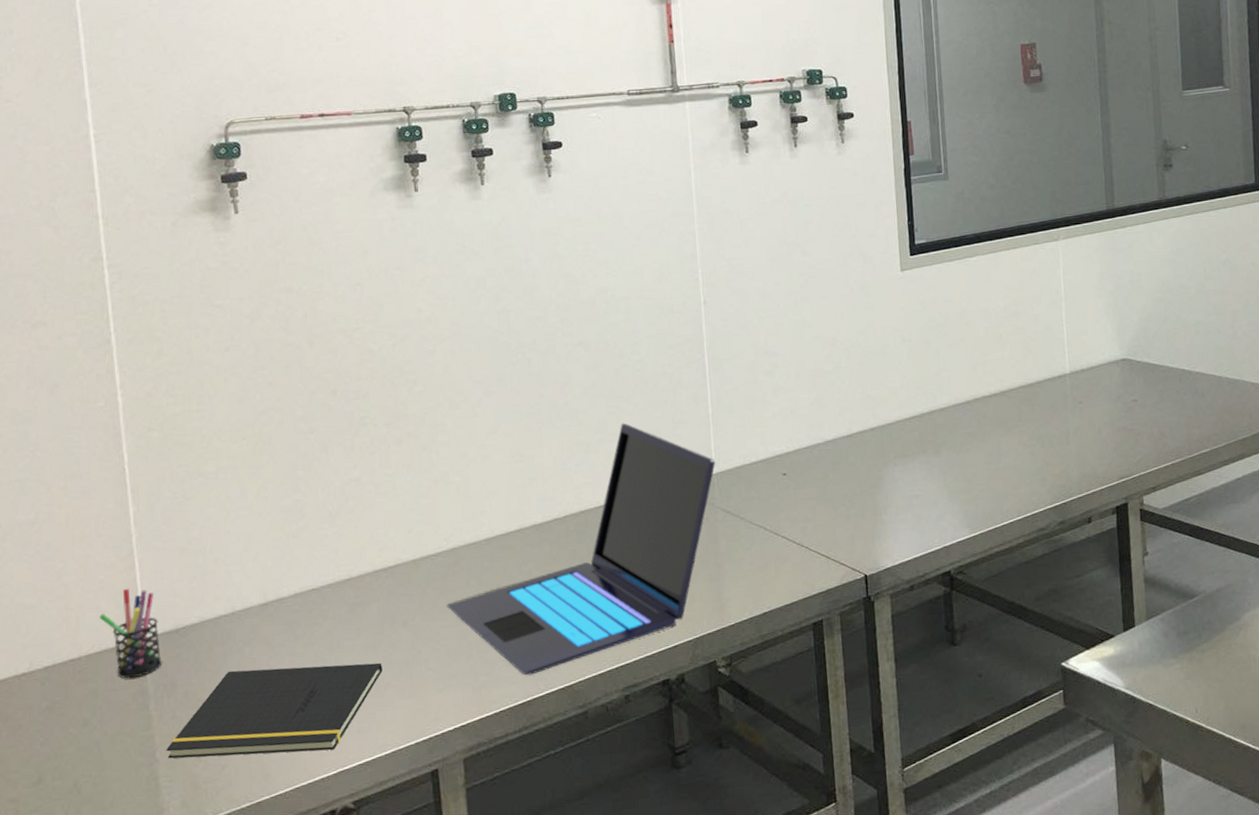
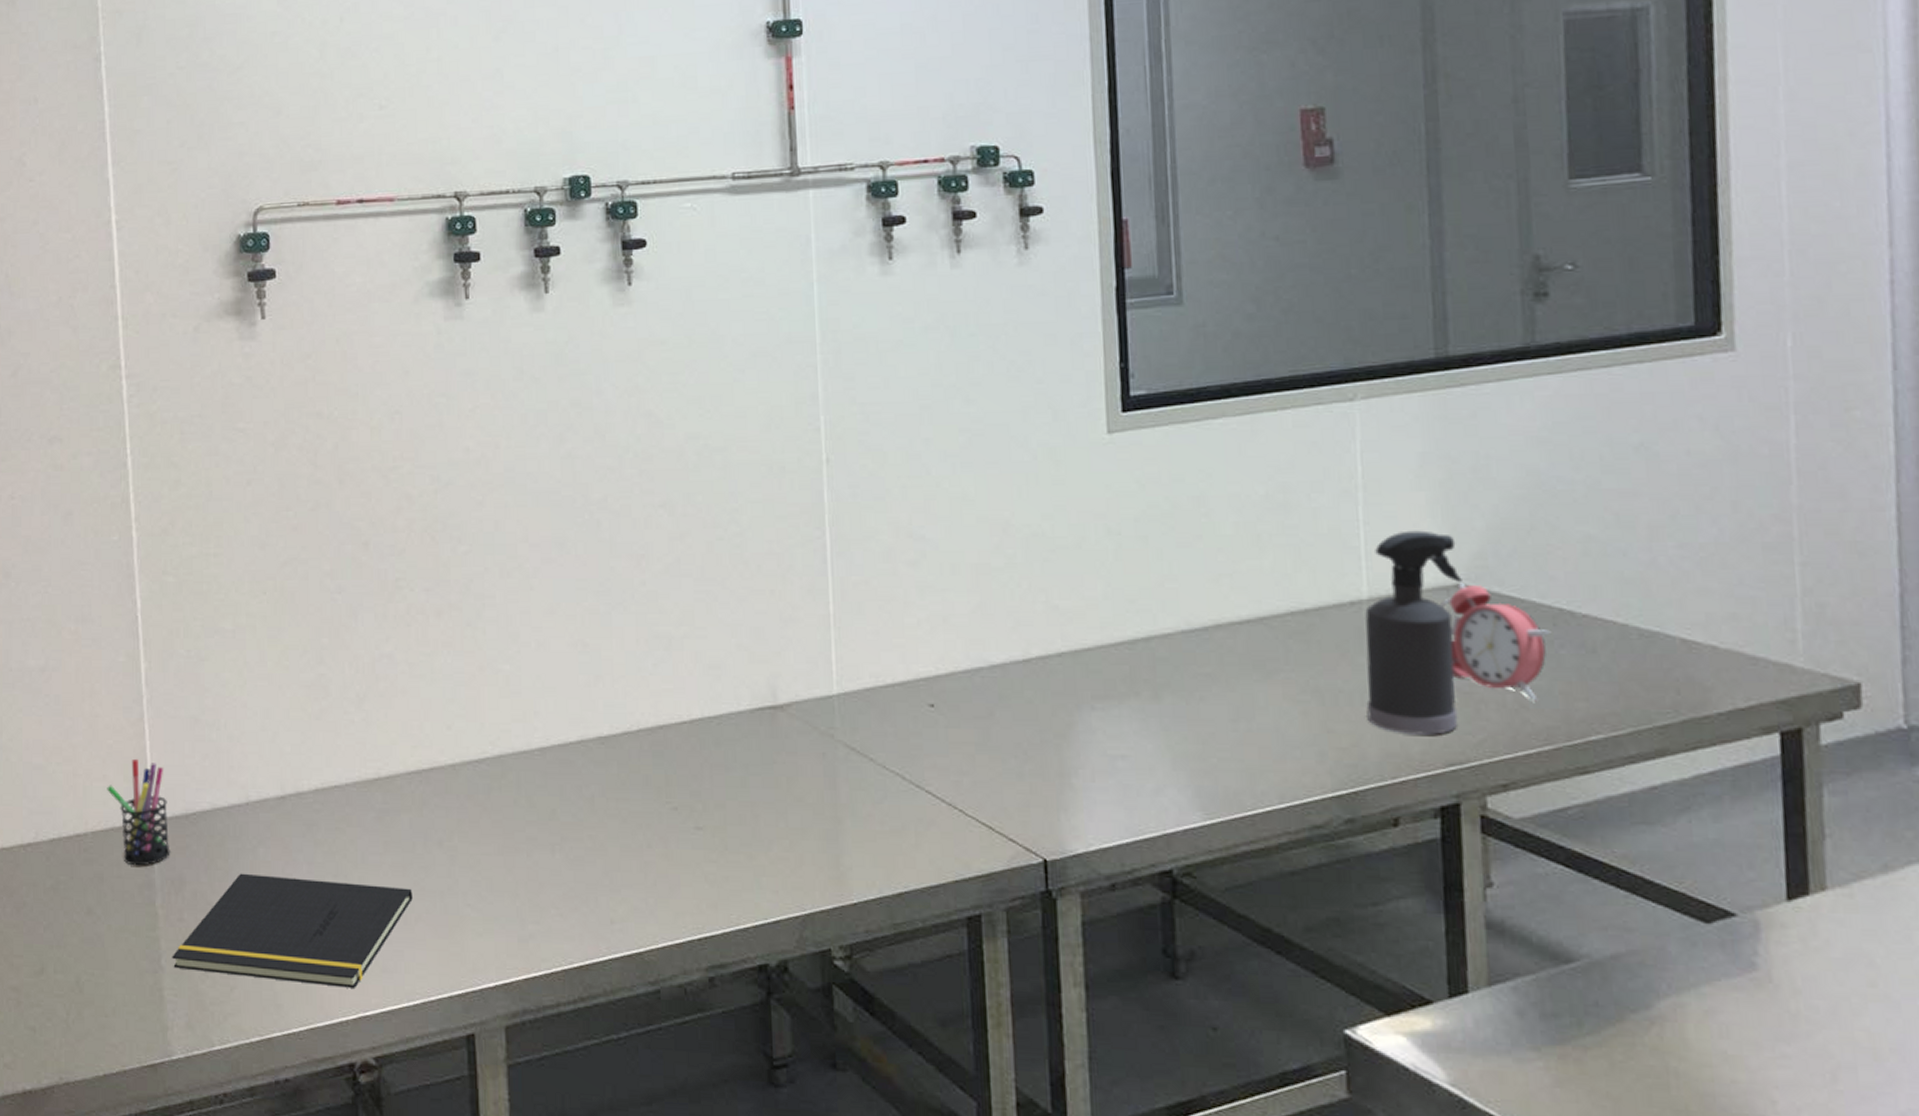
laptop: present [446,423,715,676] -> none [490,614,837,932]
spray bottle: none [1068,324,1126,461] -> present [1365,530,1462,735]
alarm clock: none [1112,357,1179,431] -> present [1438,582,1552,702]

